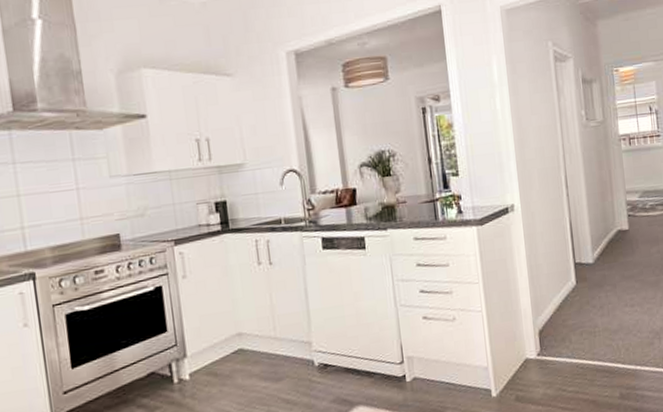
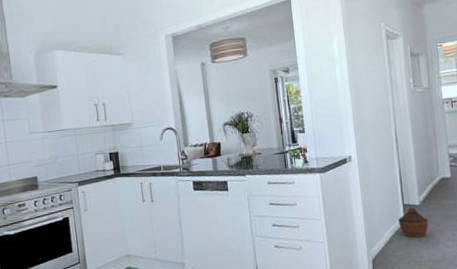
woven basket: none [569,266,604,303] -> present [398,207,429,238]

